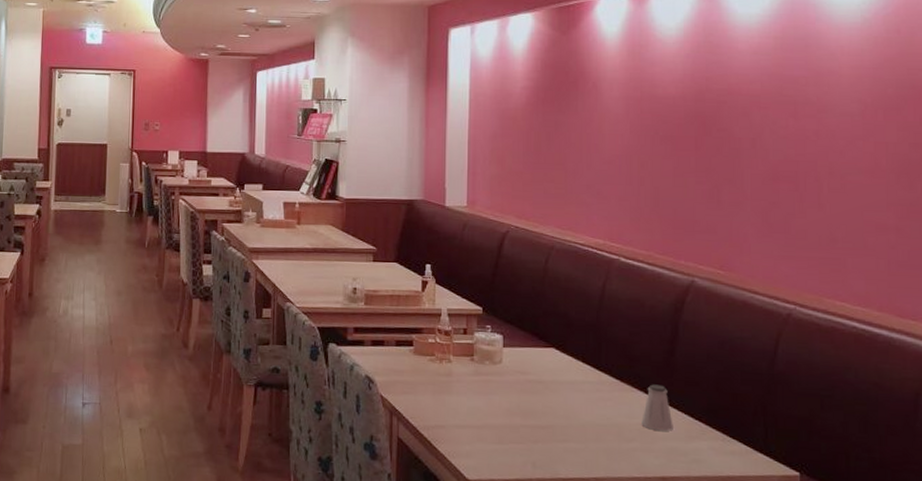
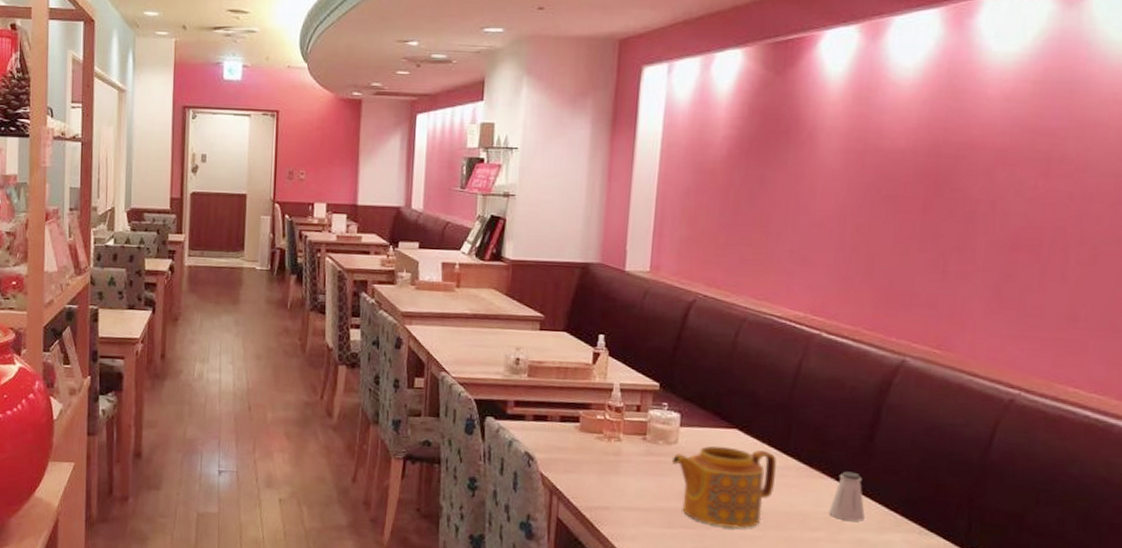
teapot: none [498,364,591,442] -> present [671,445,776,529]

